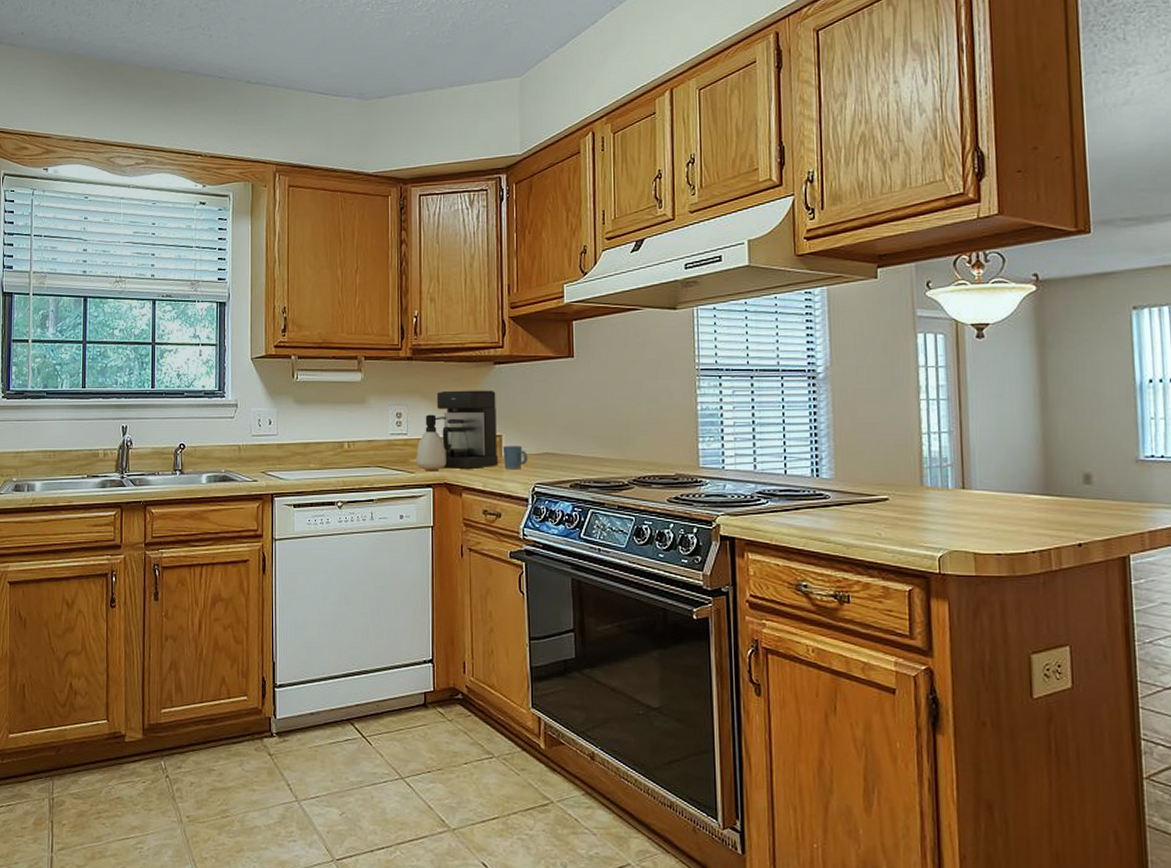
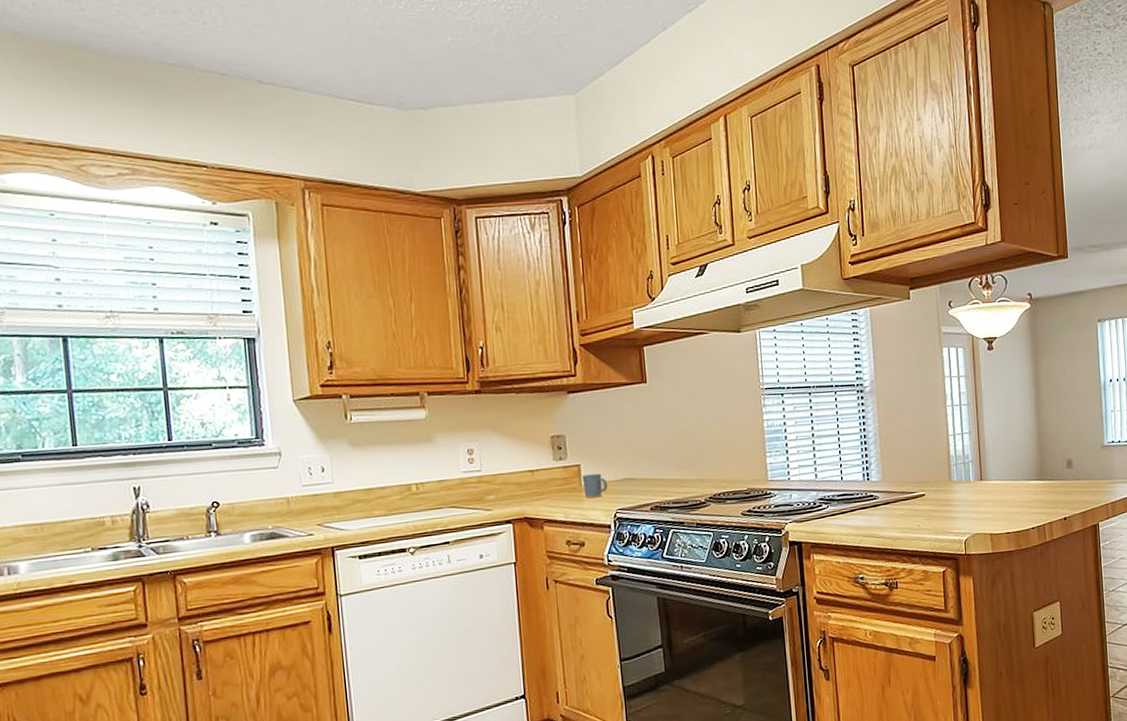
soap dispenser: present [416,414,447,471] -> none [492,448,525,507]
coffee maker: present [436,390,499,470] -> none [509,419,579,503]

